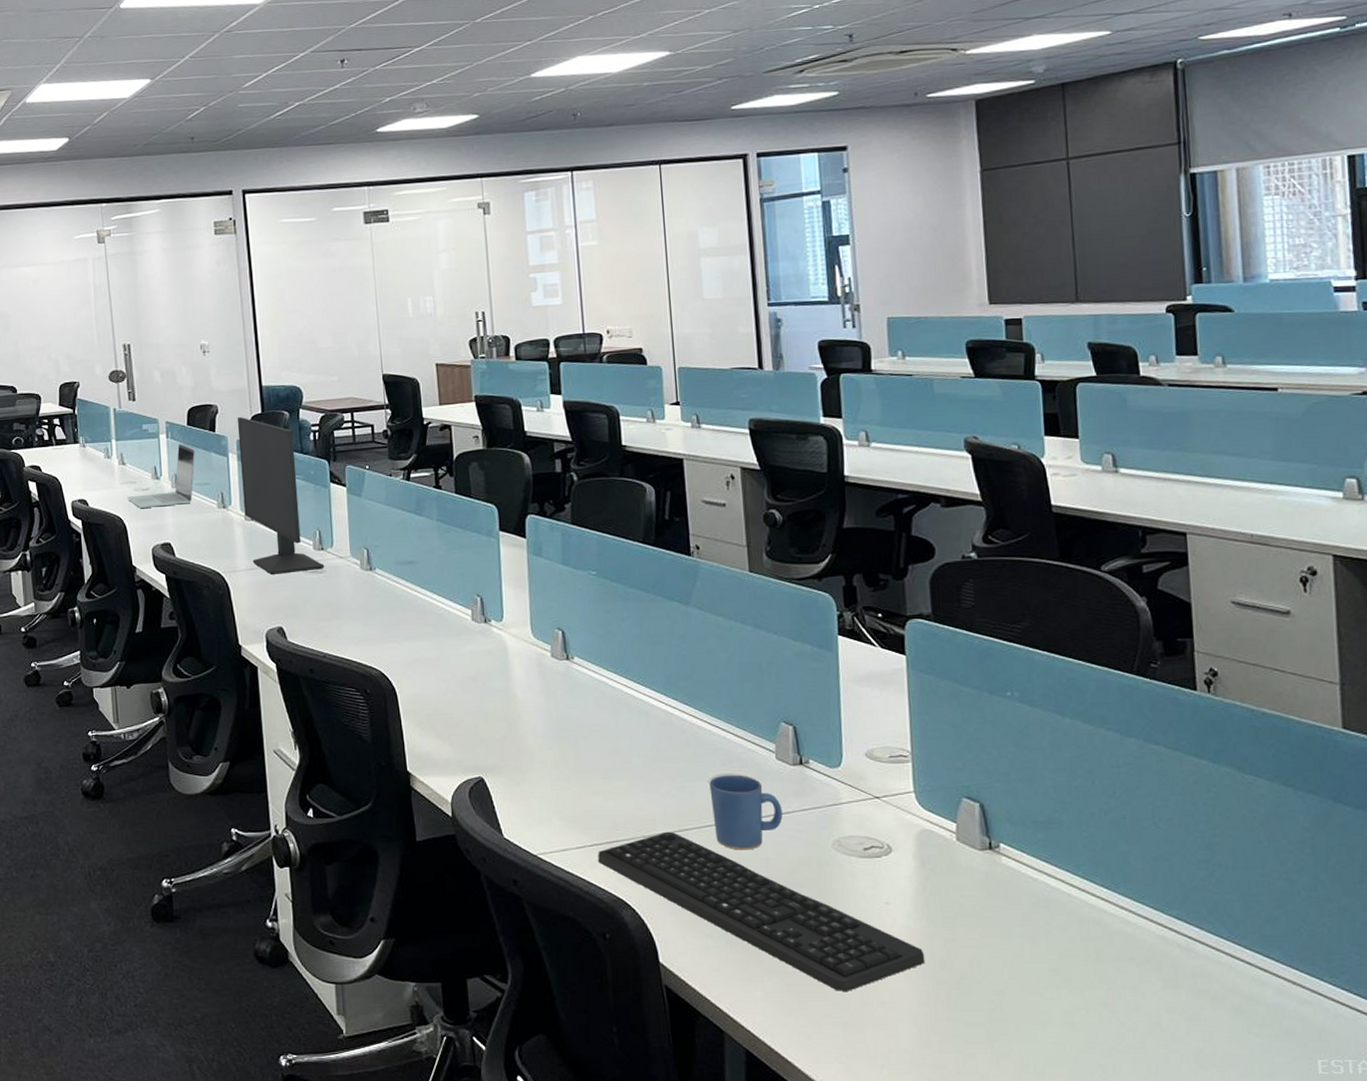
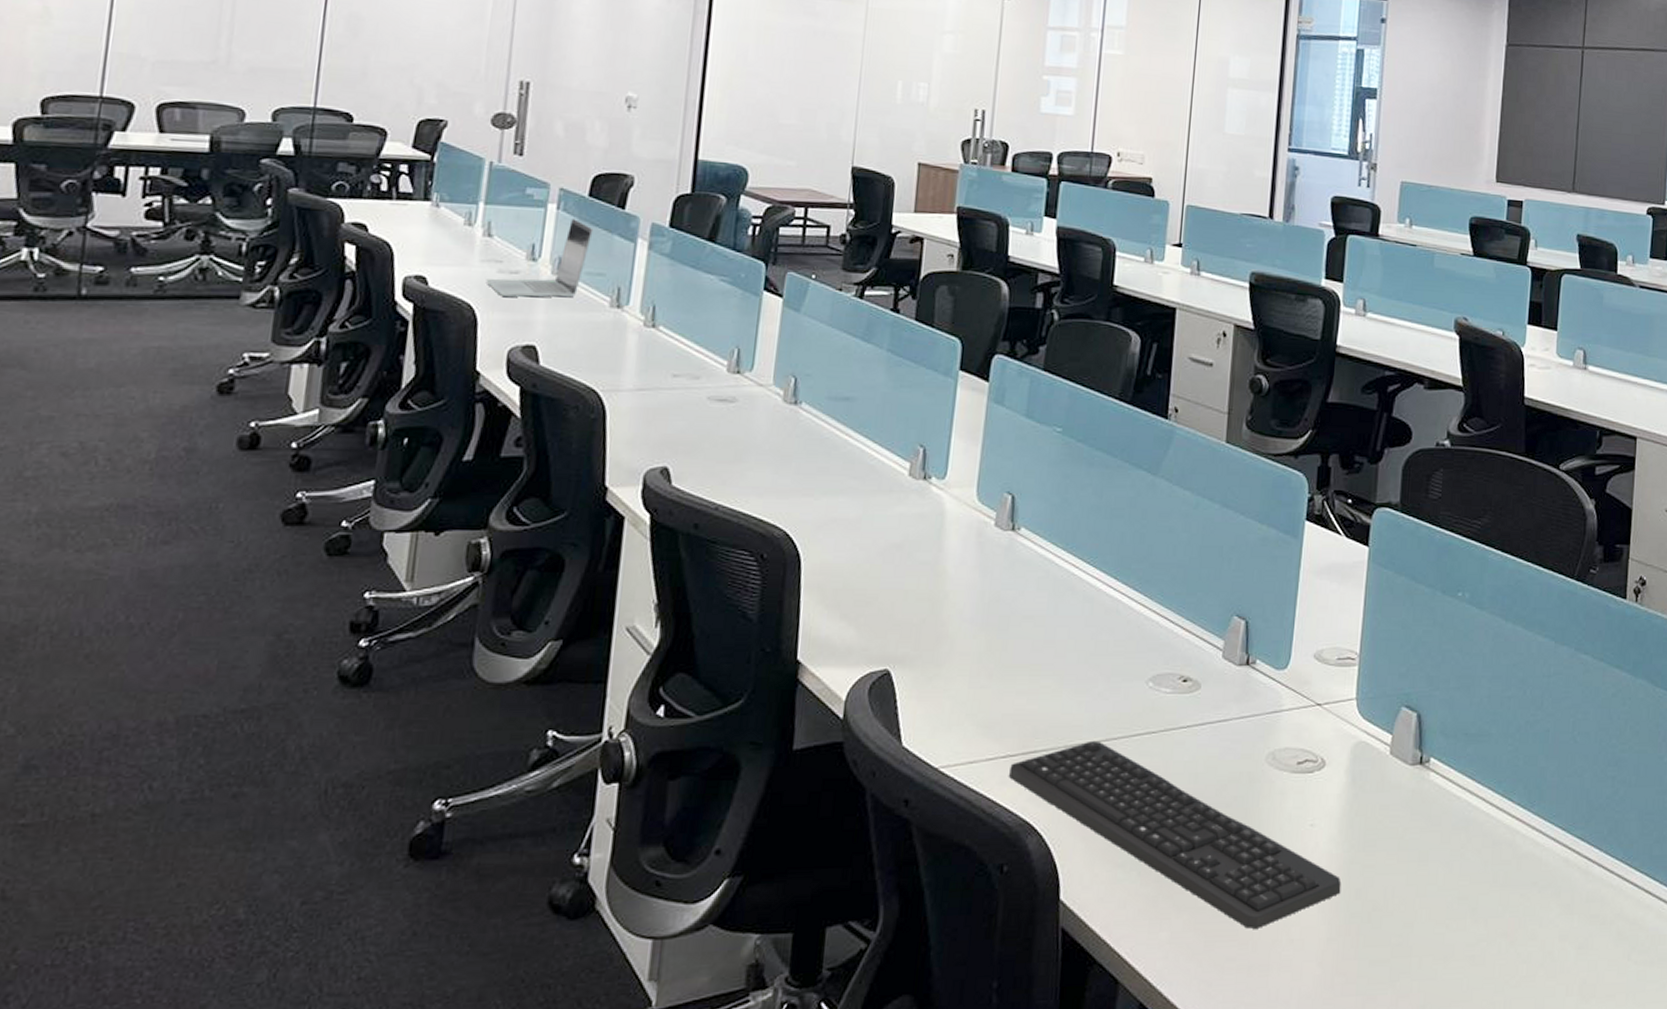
computer monitor: present [237,417,325,575] -> none [643,195,738,399]
mug: present [709,774,783,850] -> none [1145,675,1220,764]

